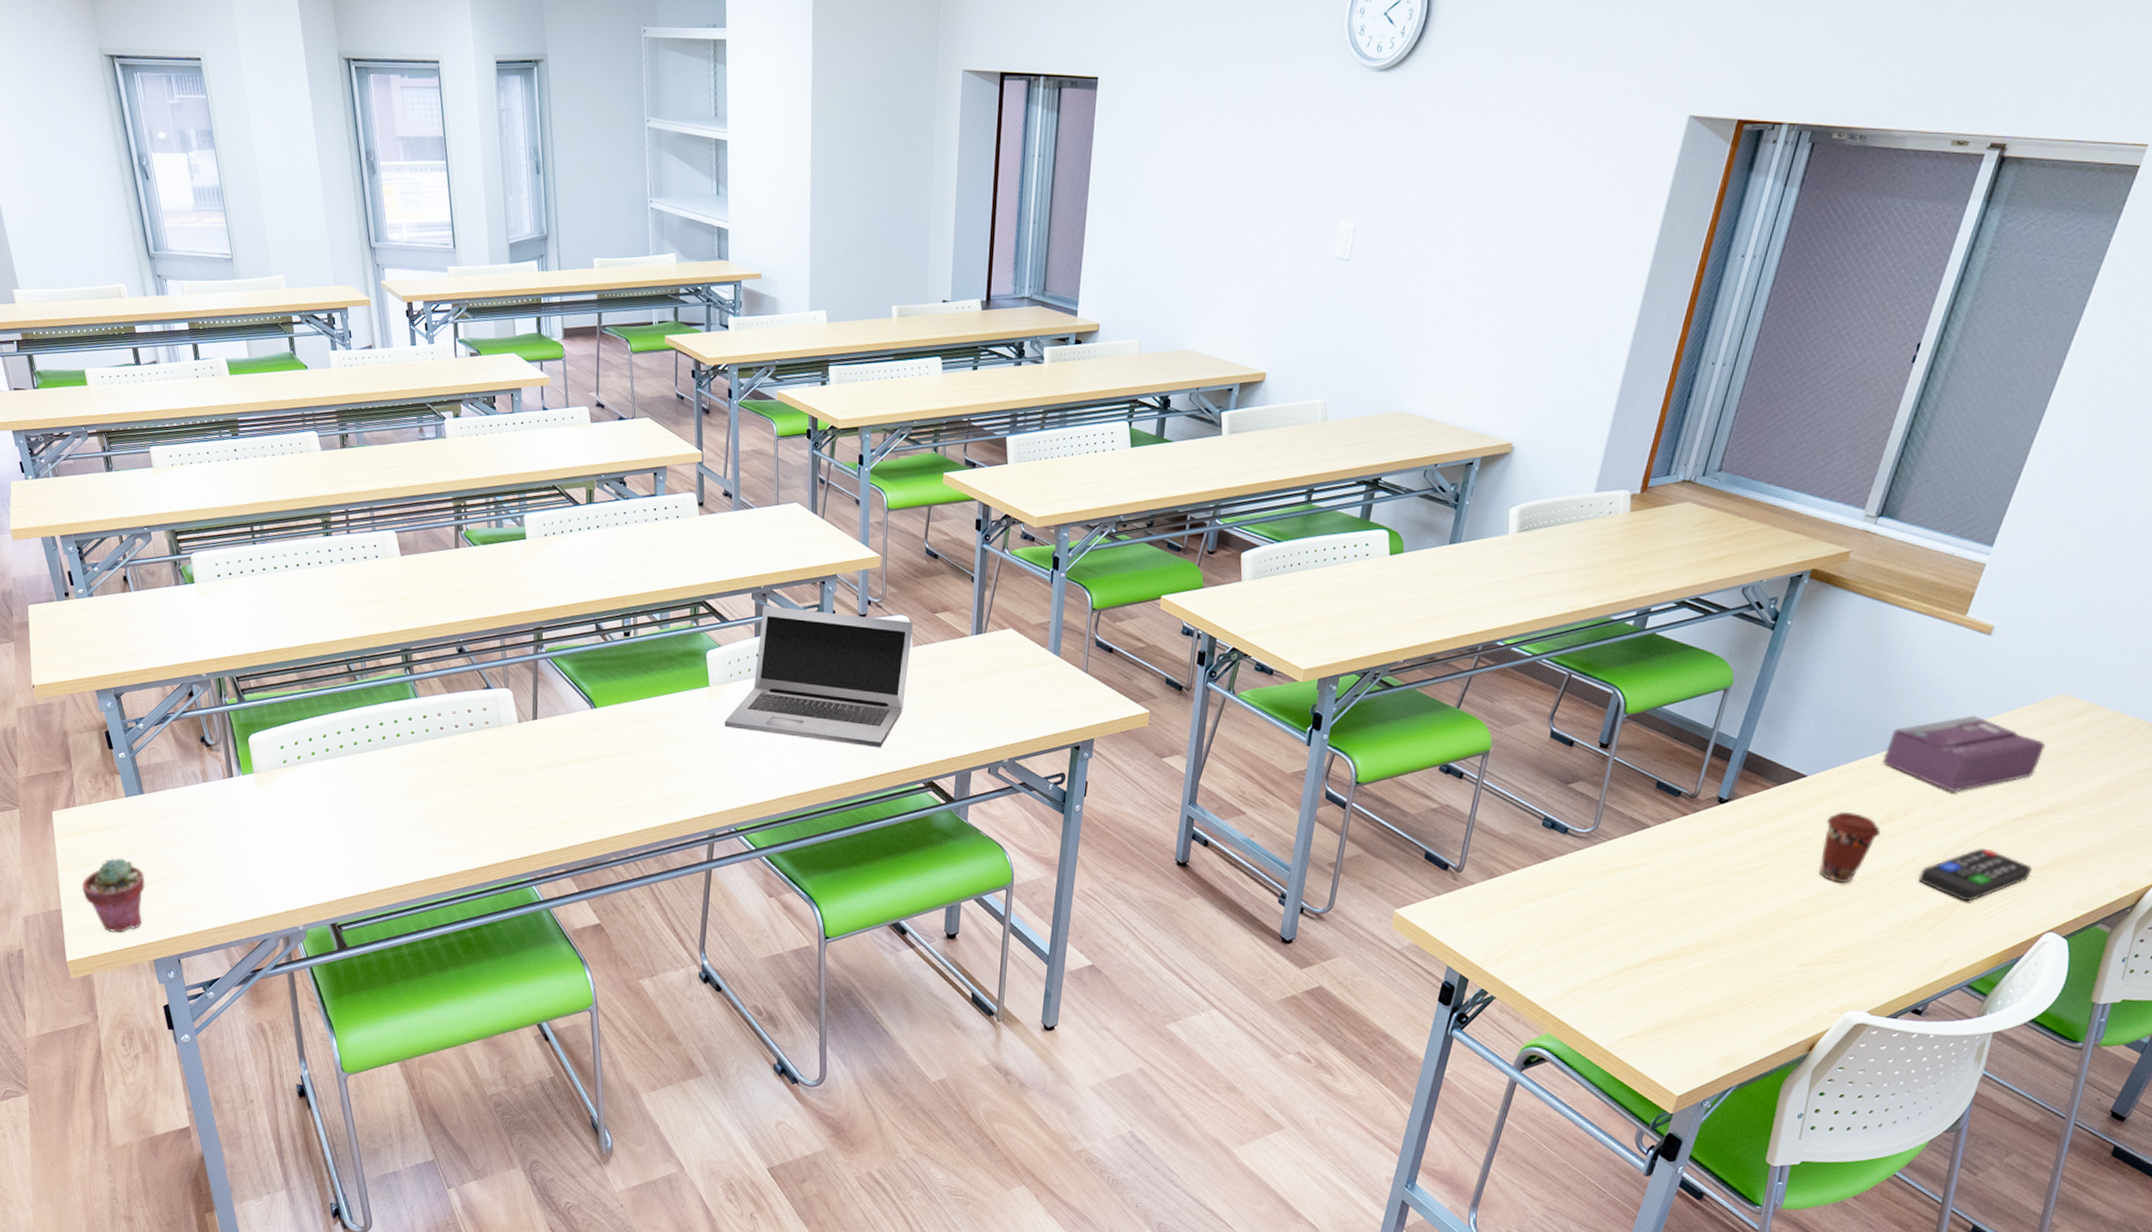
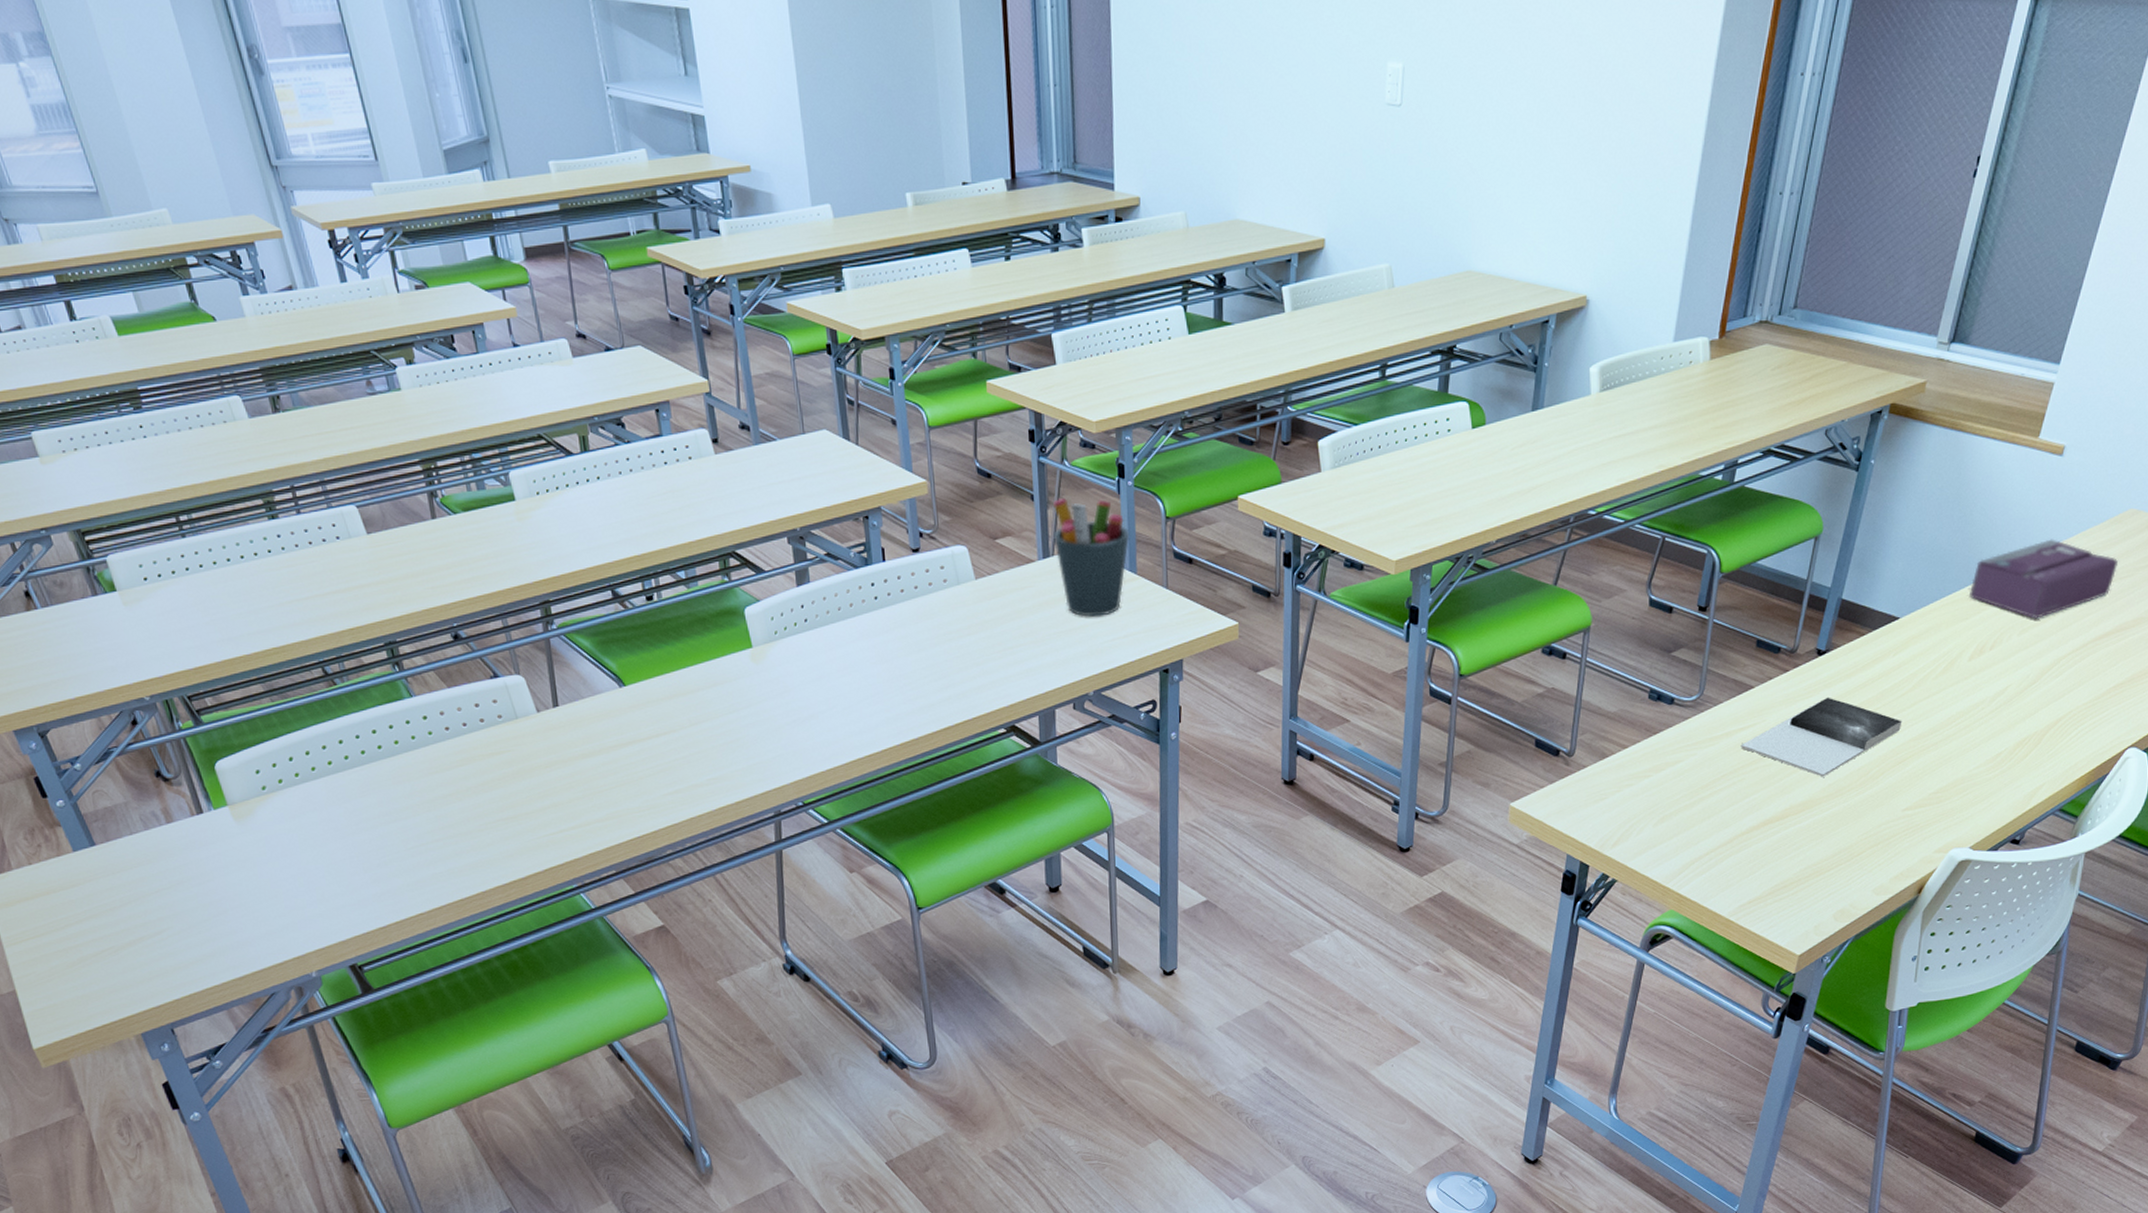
potted succulent: present [81,858,145,933] -> none [36,923,119,1009]
laptop: present [724,605,913,748] -> none [774,549,973,696]
pen holder: none [987,583,1058,692] -> present [1052,498,1130,617]
book: none [1632,844,1803,923] -> present [1740,697,1902,777]
coffee cup: present [1819,812,1881,883] -> none [1916,650,1972,722]
remote control: present [1919,848,2032,902] -> none [2010,671,2112,727]

